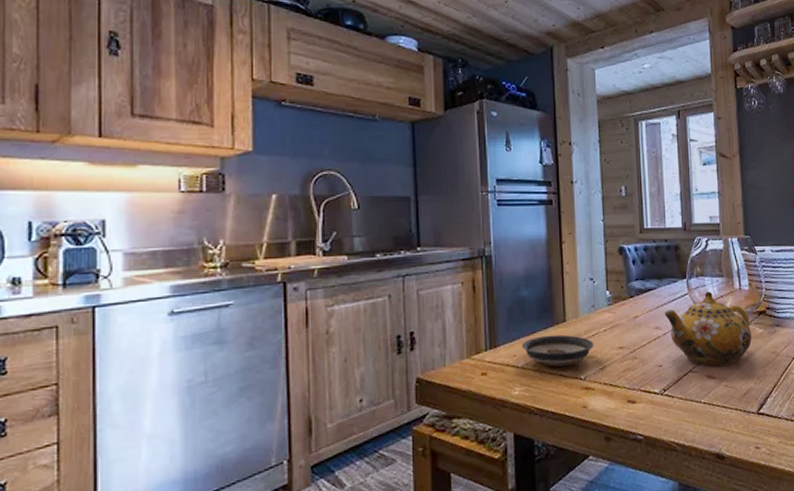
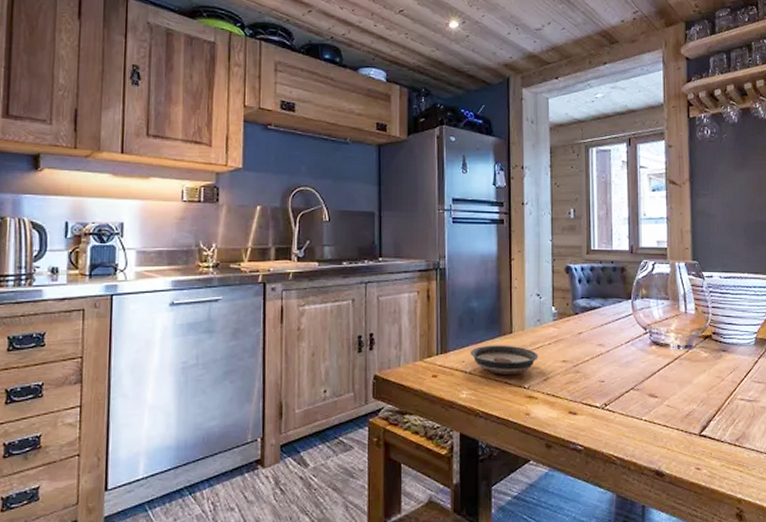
teapot: present [664,291,752,366] -> none [608,313,696,386]

